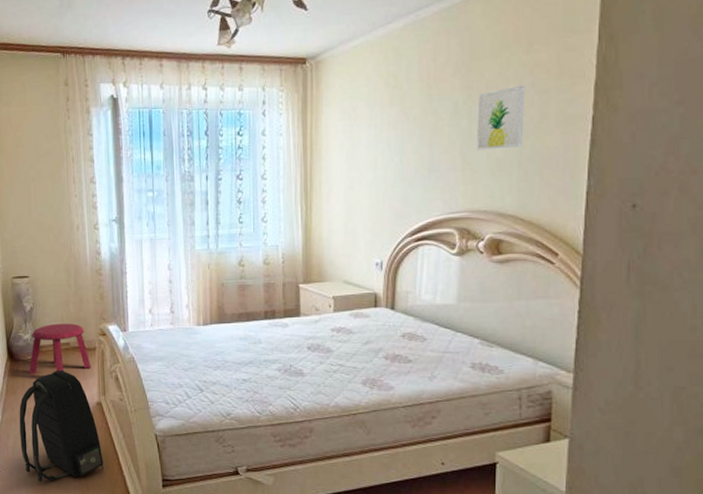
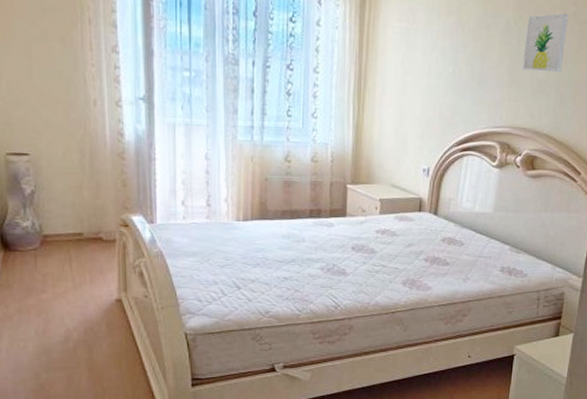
backpack: present [19,370,104,482] -> none [16,262,123,385]
stool: present [29,323,91,374] -> none [29,210,110,267]

